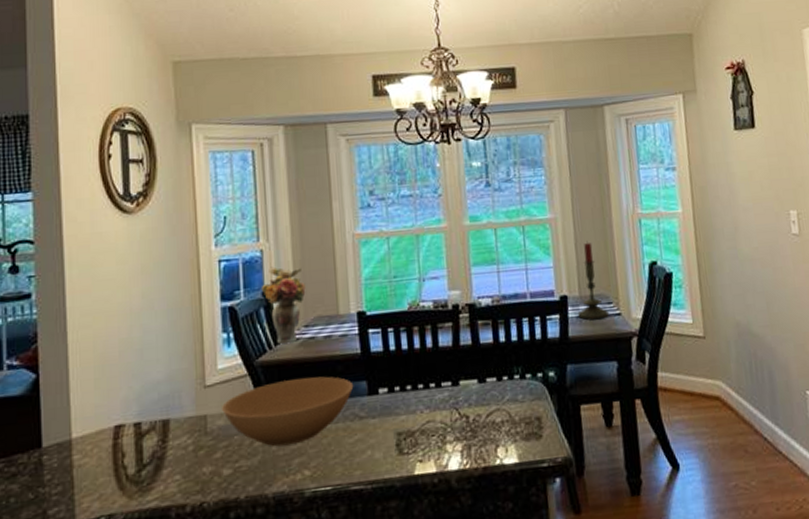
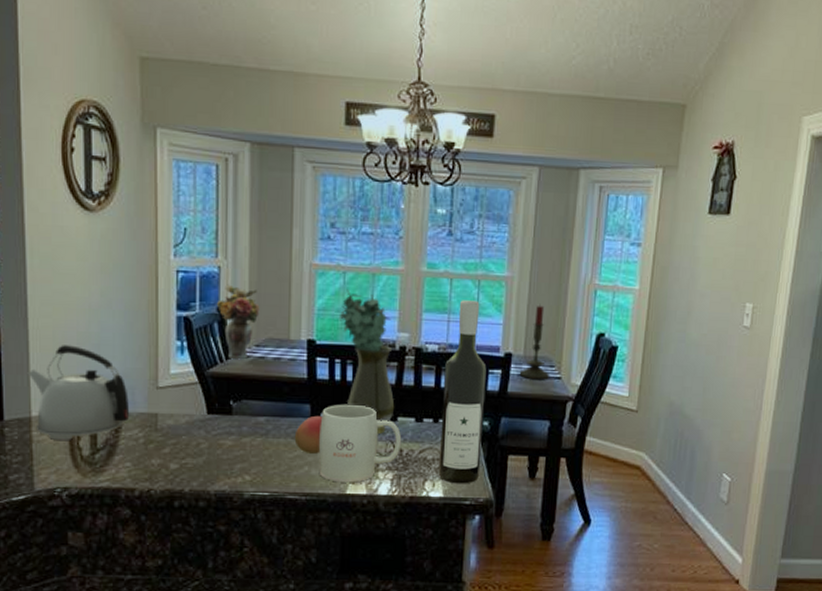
kettle: none [67,354,177,462] -> present [27,345,130,440]
bowl: present [221,376,354,447] -> none [171,393,298,451]
fruit: none [353,391,383,436] -> present [294,415,323,454]
mug: none [378,373,467,464] -> present [318,404,402,483]
vase: none [387,254,455,402] -> present [338,289,395,434]
bottle: none [501,247,554,446] -> present [438,300,487,484]

